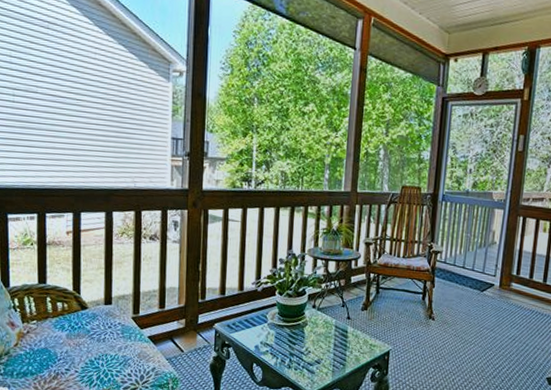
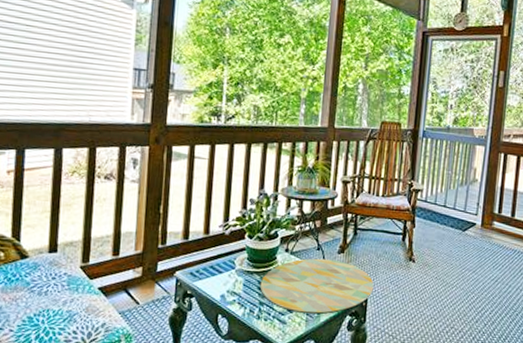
decorative tray: none [290,314,396,366] -> present [260,258,374,314]

